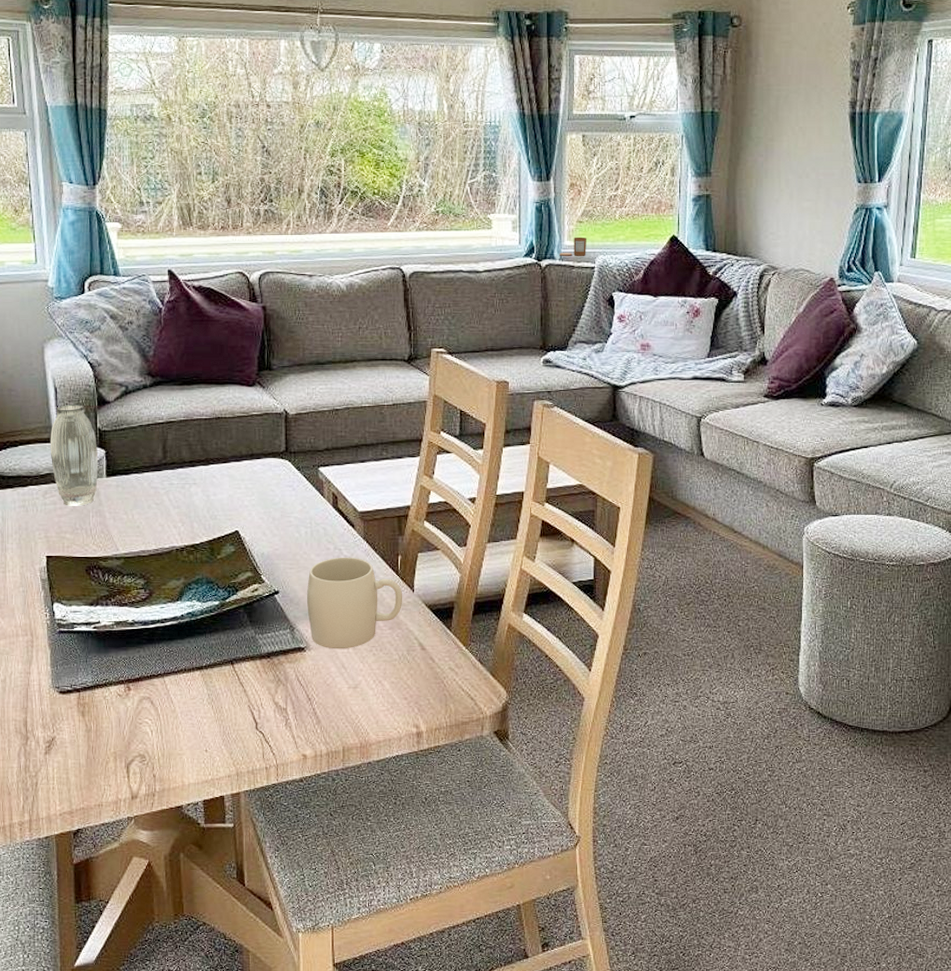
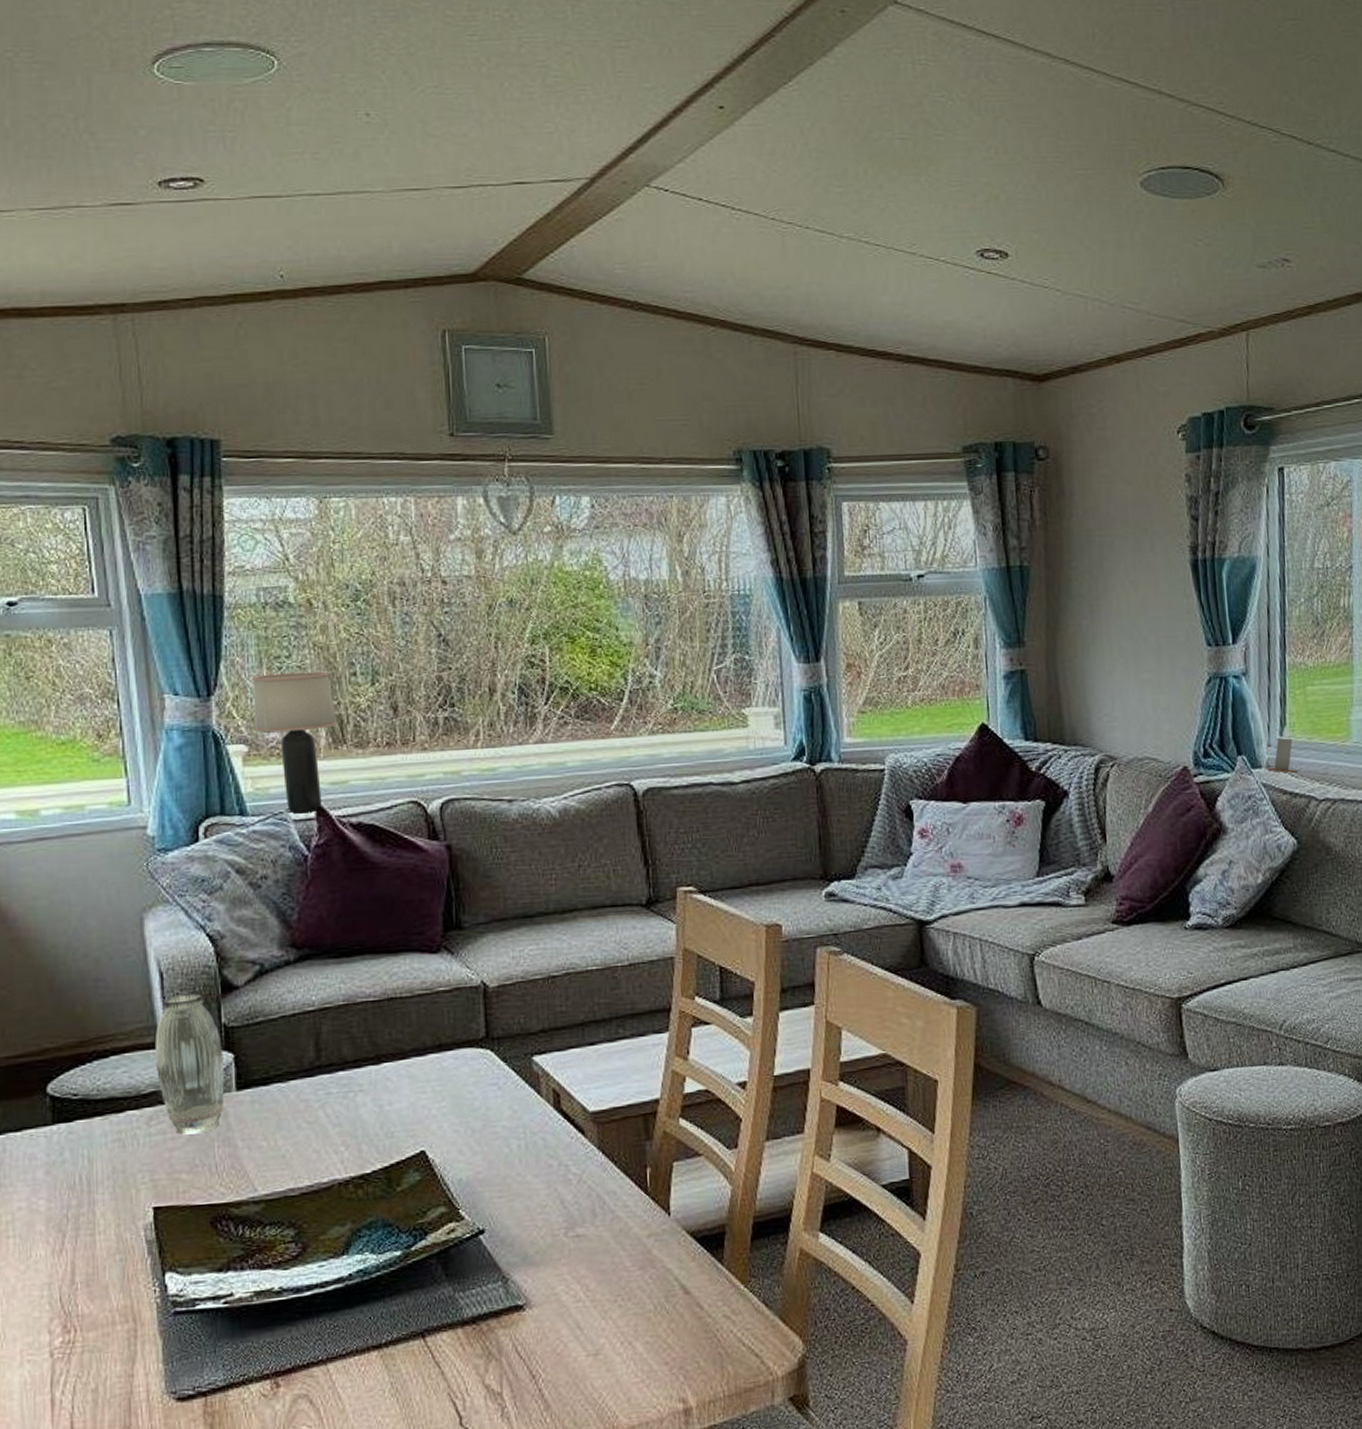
table lamp: none [125,170,187,277] -> present [251,671,338,814]
mug: present [307,557,403,649] -> none [523,1174,656,1304]
candle: present [559,237,587,257] -> none [838,731,873,759]
candle: none [896,250,923,289] -> present [1264,726,1298,774]

